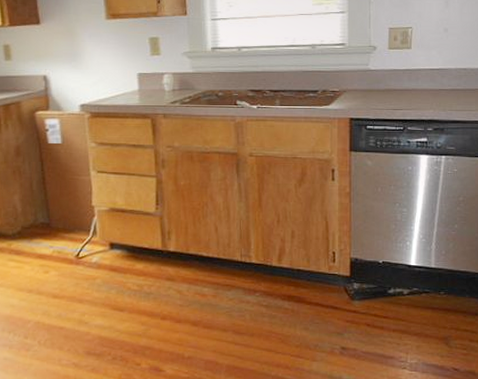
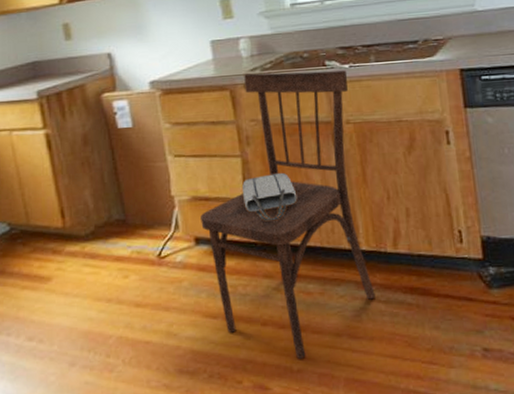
dining chair: none [116,106,259,348] -> present [200,70,375,359]
tote bag: none [155,193,202,234] -> present [242,172,298,222]

